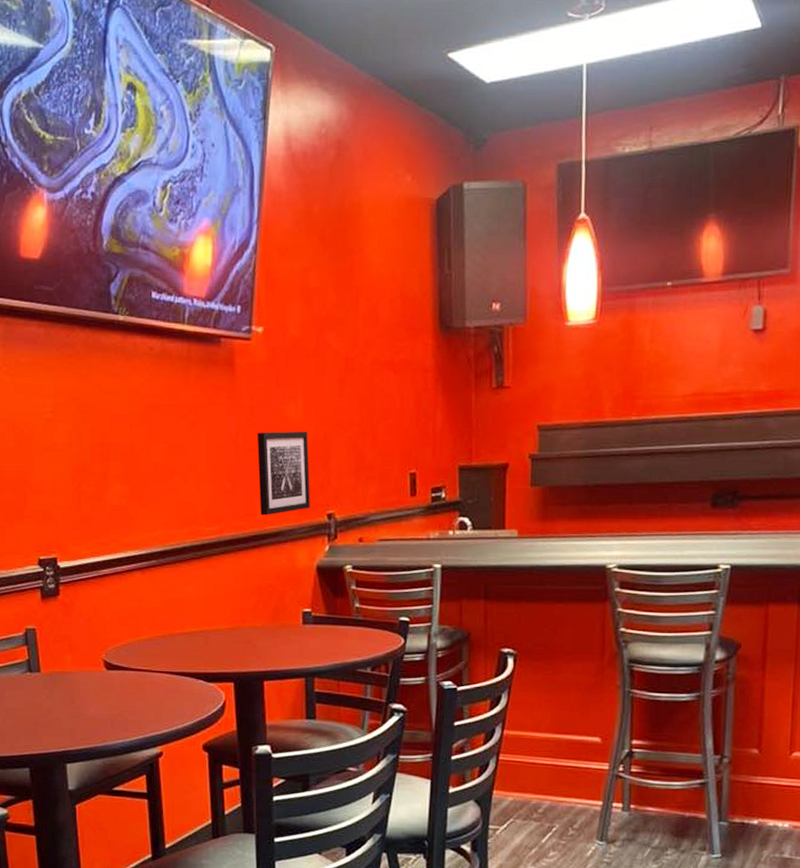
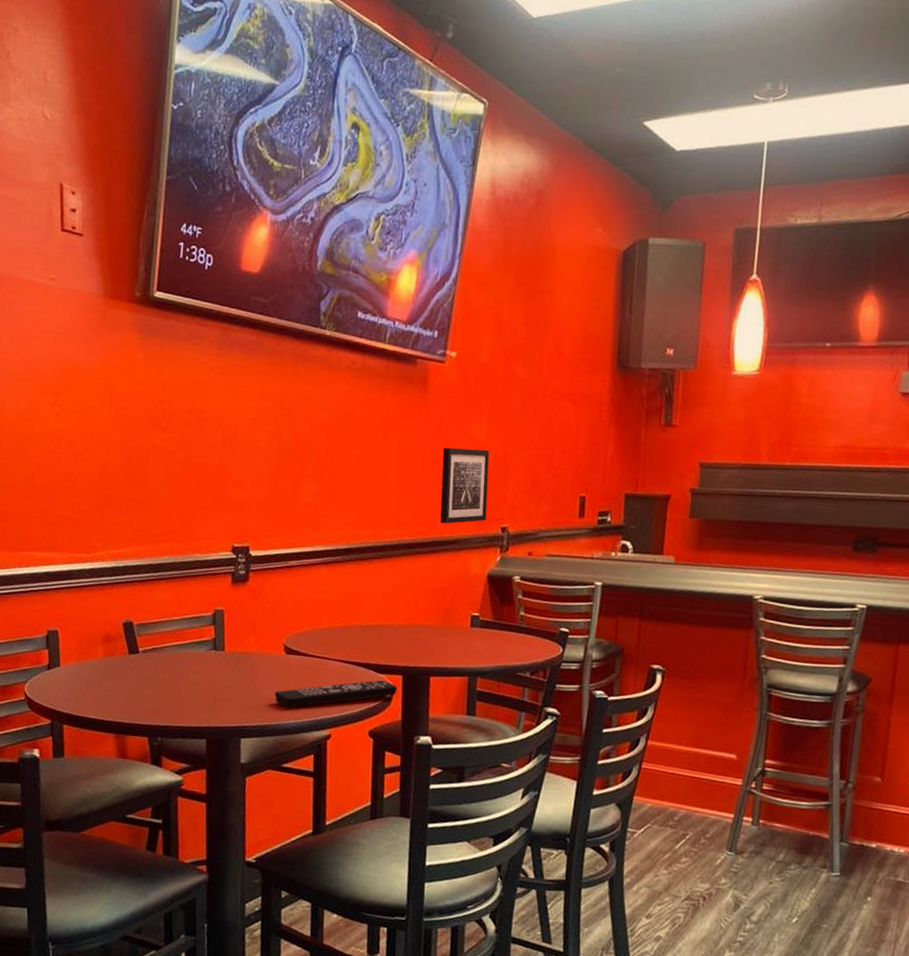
remote control: none [98,689,230,728] -> present [274,680,398,708]

